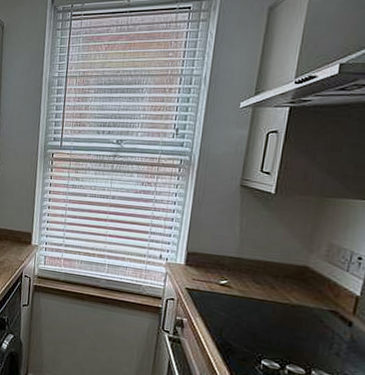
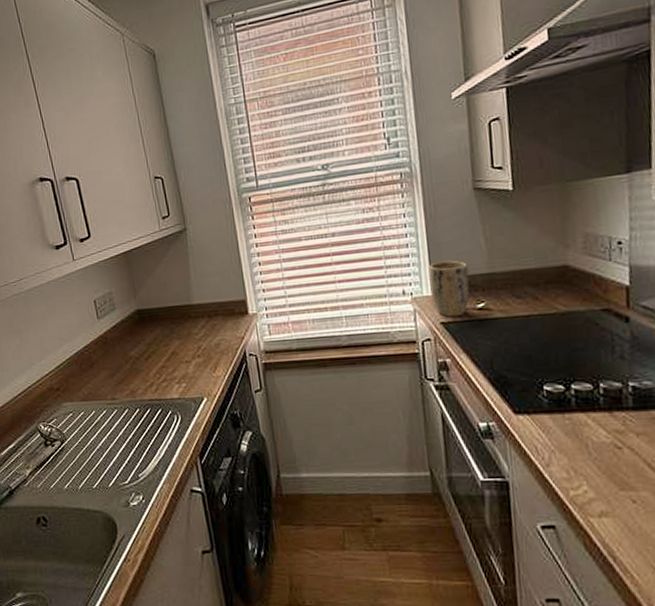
plant pot: none [183,238,220,287] -> present [428,260,470,317]

